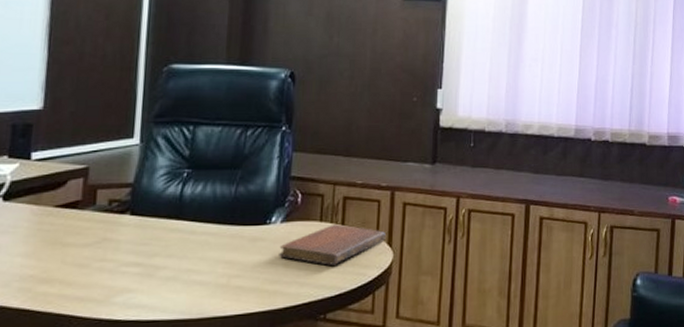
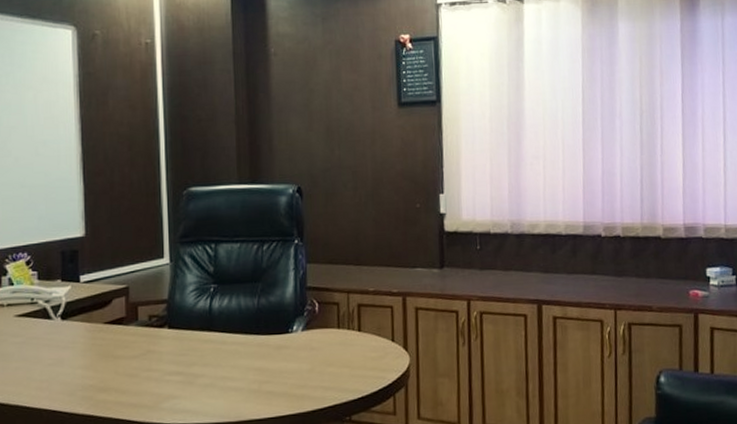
notebook: present [279,224,386,265] -> none [302,330,401,370]

